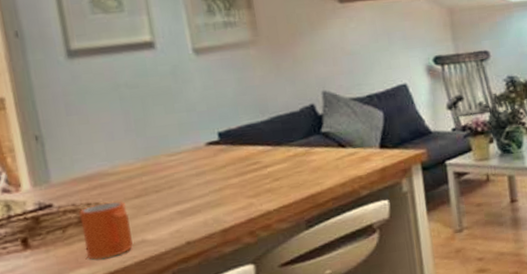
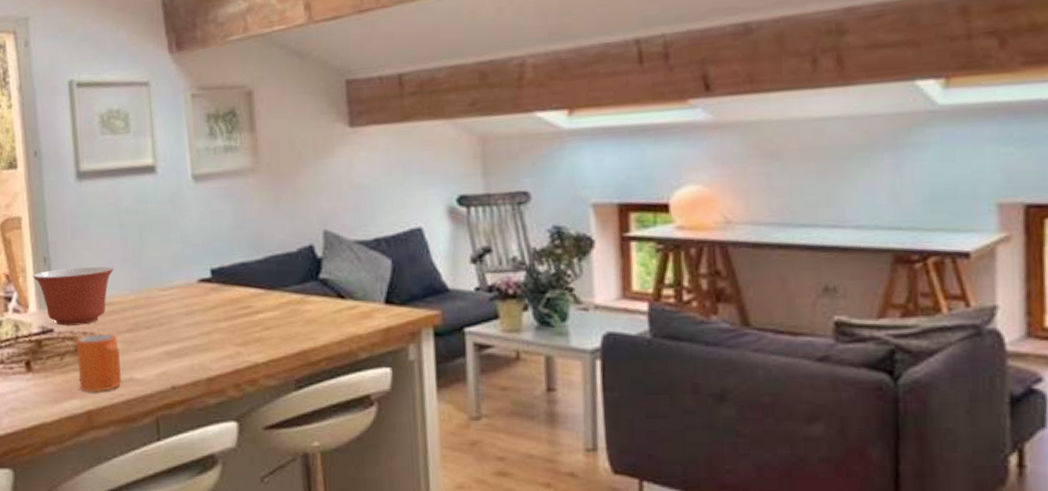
mixing bowl: none [23,138,116,200] -> present [32,266,114,326]

